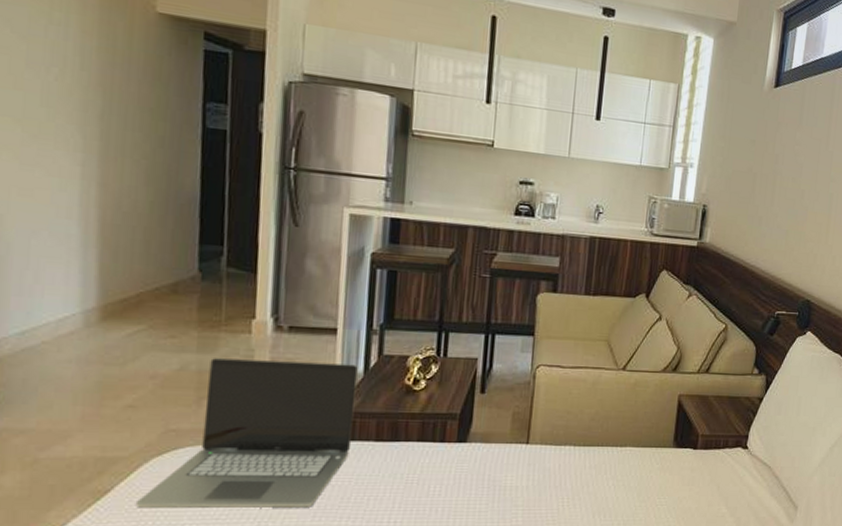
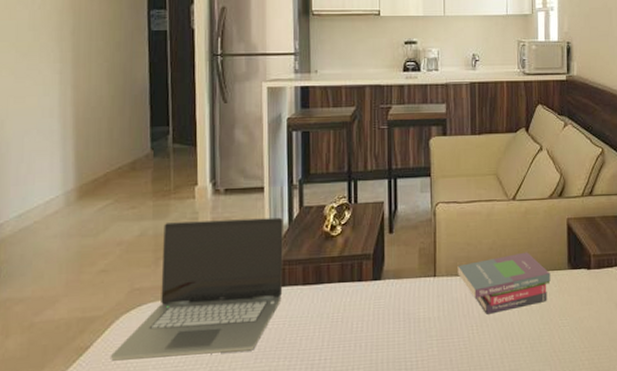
books: none [553,426,654,487] -> present [457,252,551,314]

